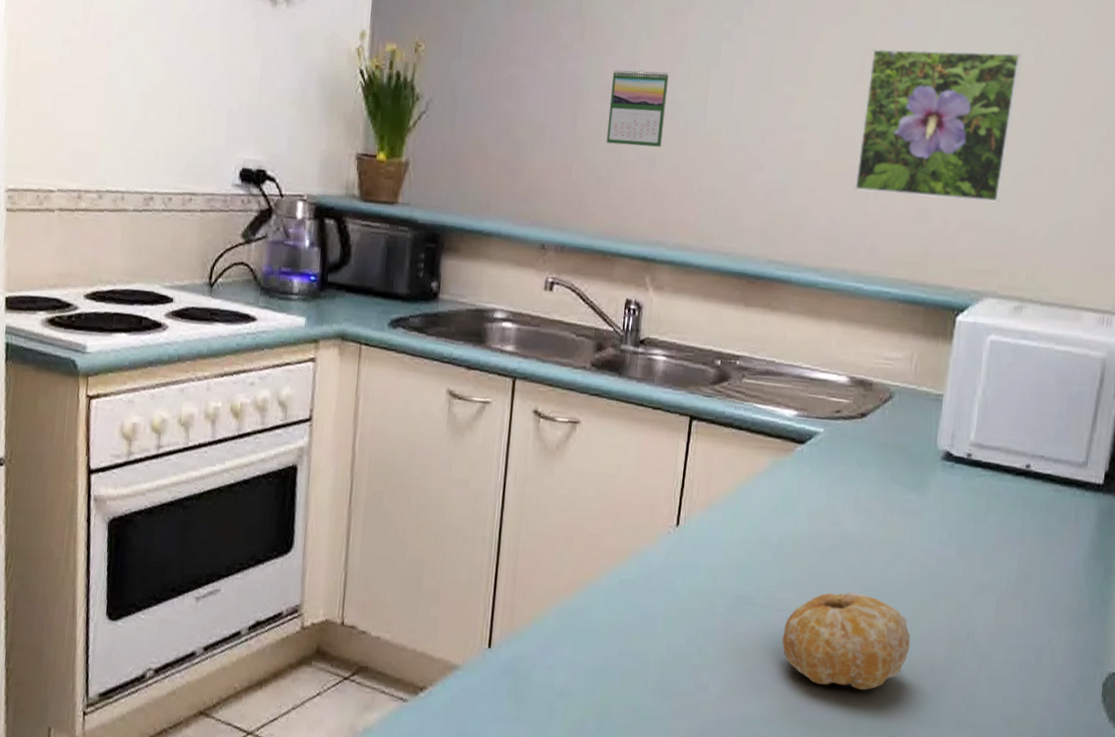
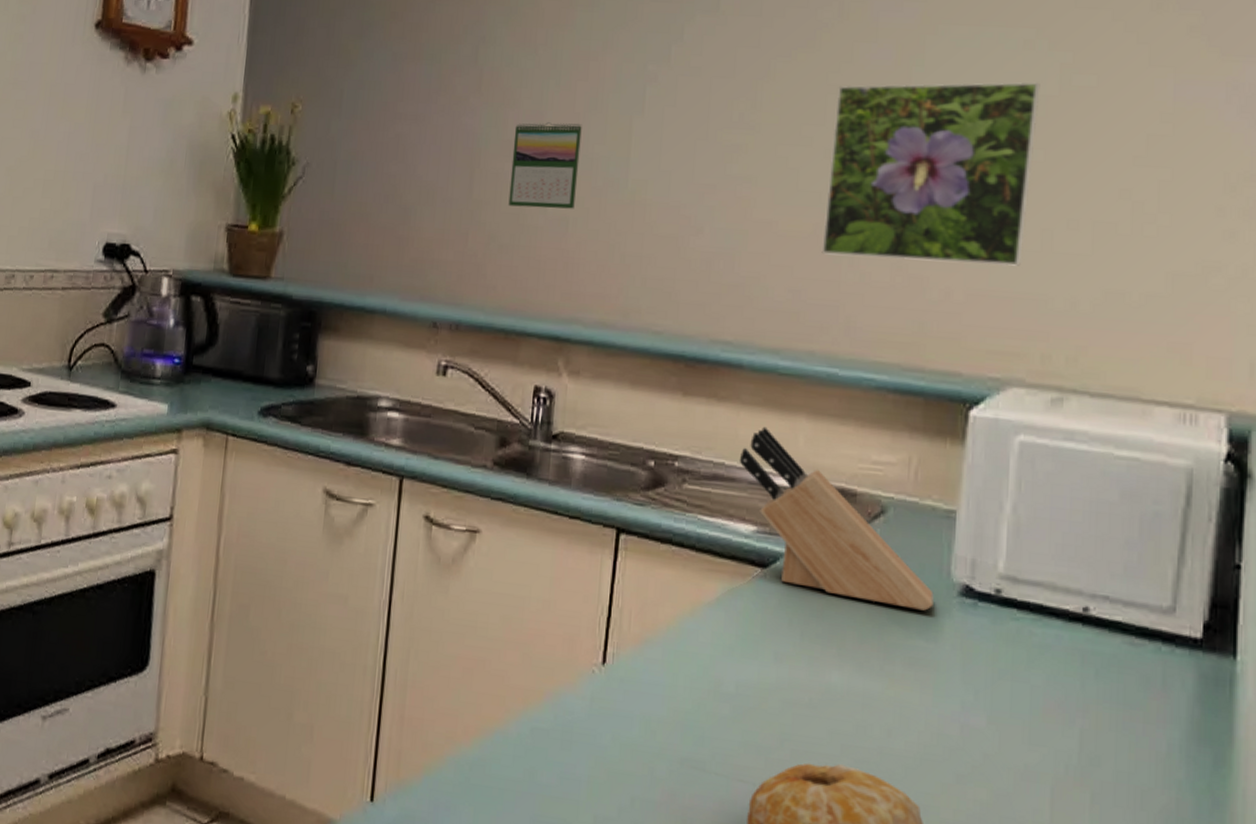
knife block: none [786,331,924,472] -> present [739,426,934,611]

